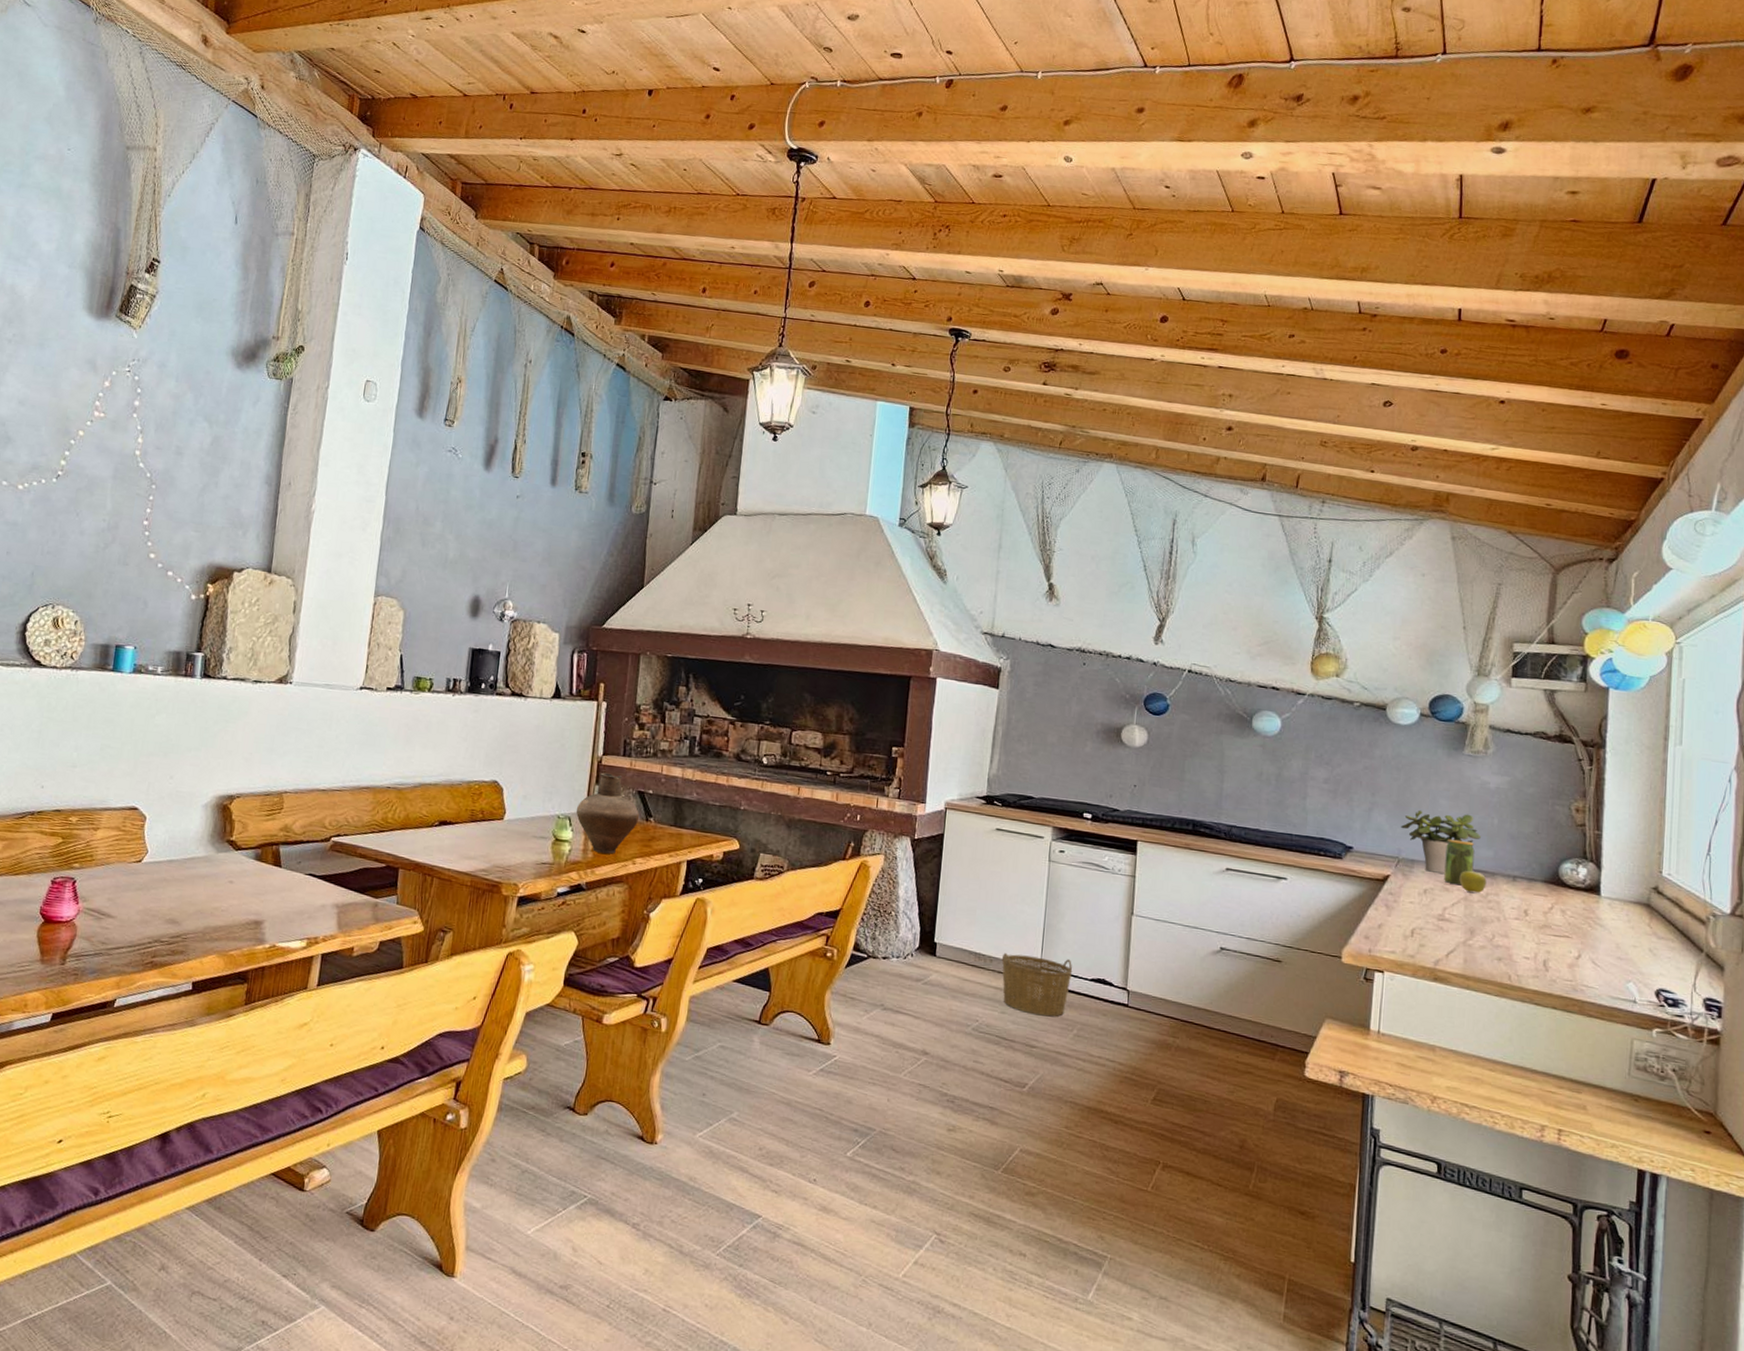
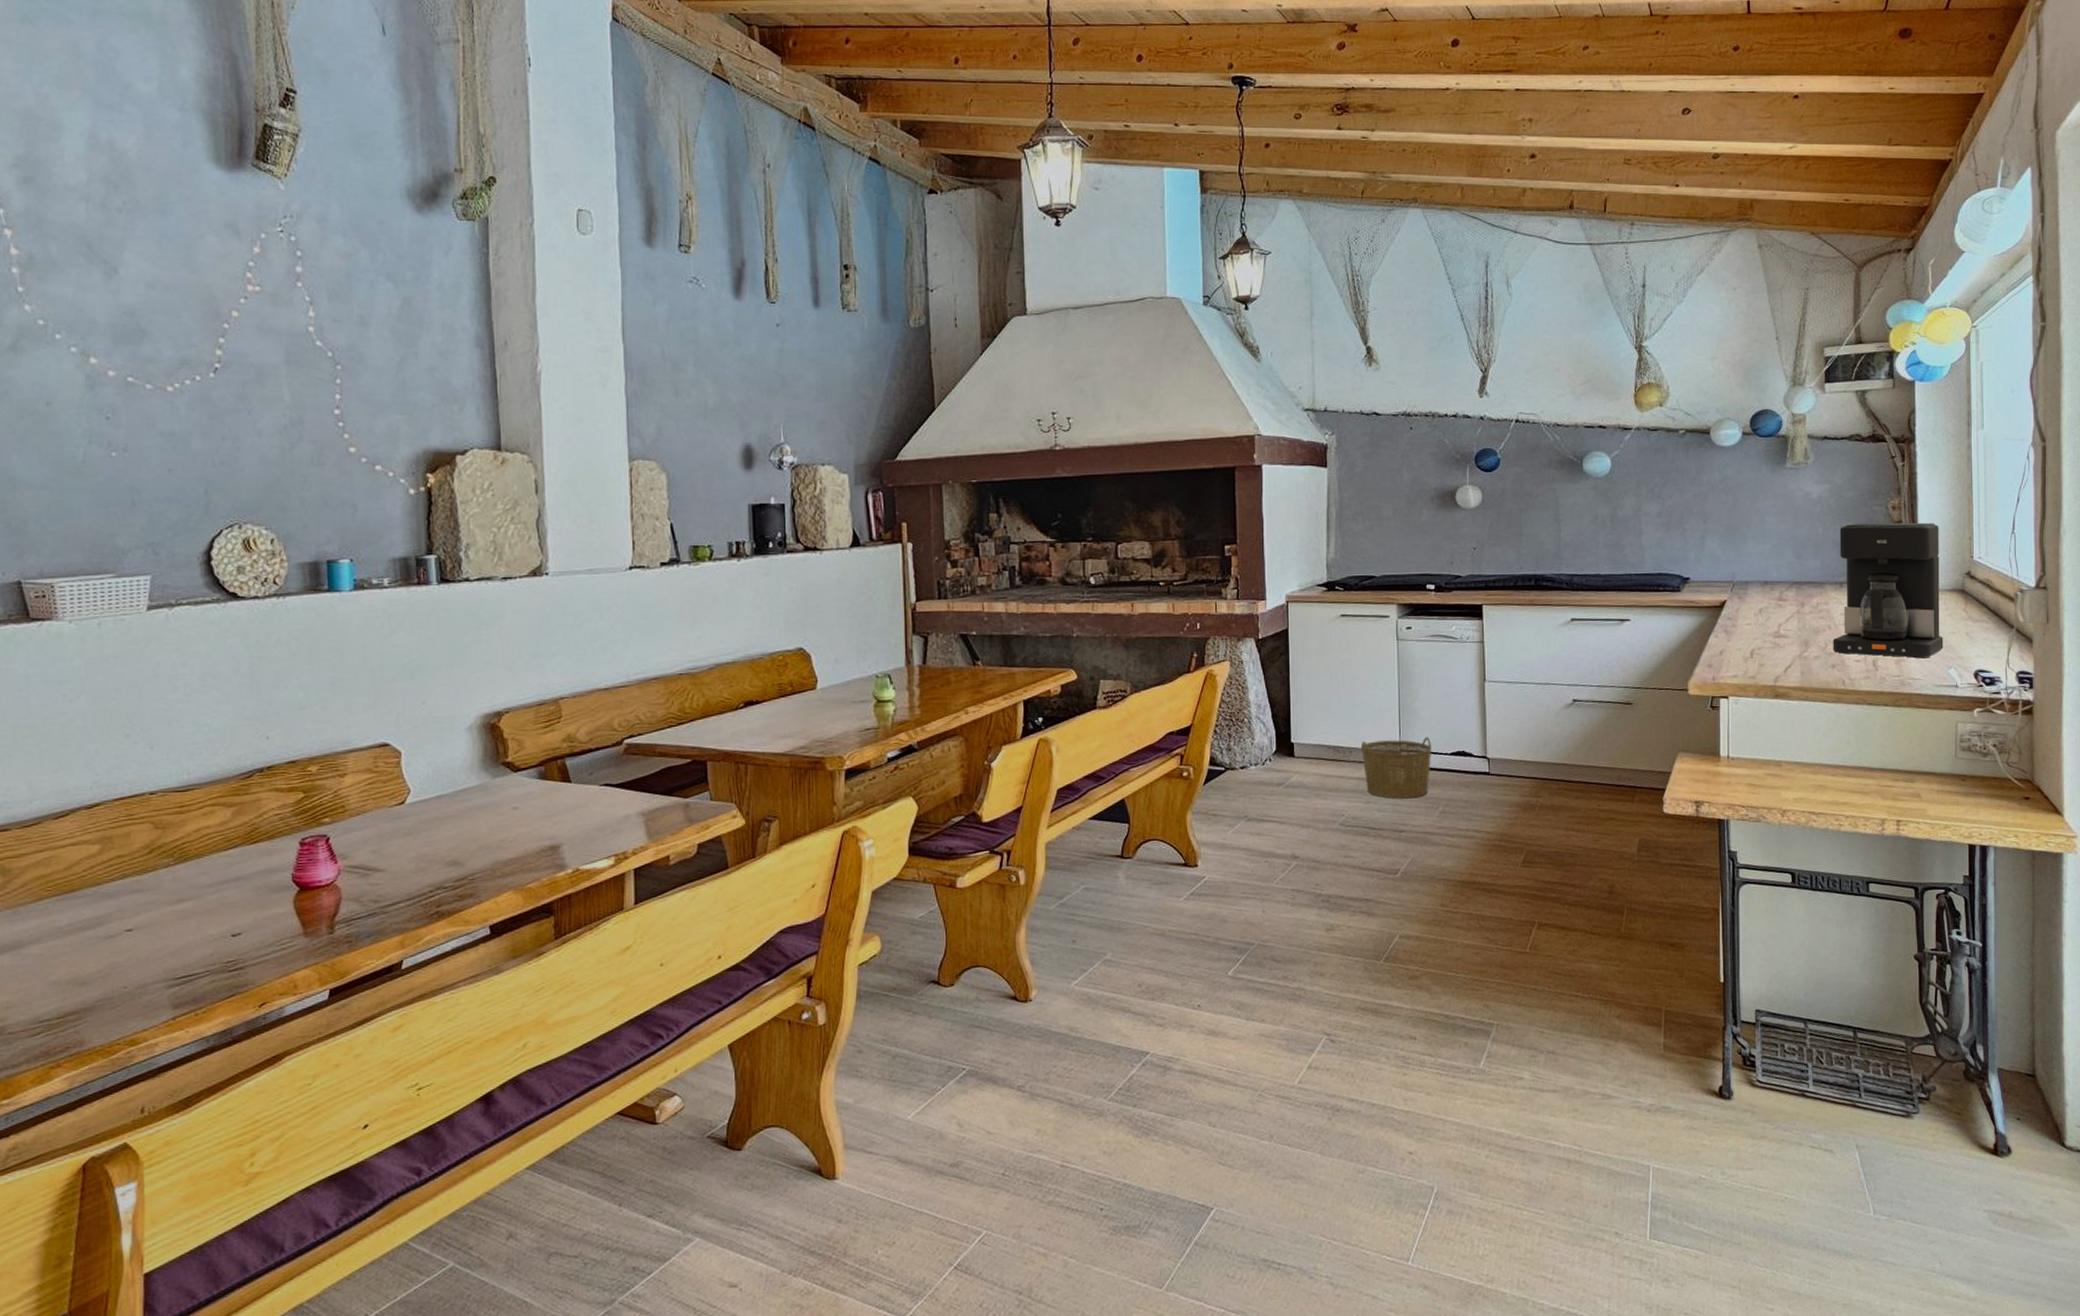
pitcher: present [576,772,640,854] -> none [895,620,966,708]
potted plant: present [1401,810,1481,875] -> none [1733,527,1808,592]
jar: present [1444,838,1475,886] -> none [1776,554,1803,600]
fruit: present [1459,870,1487,893] -> none [1791,583,1816,605]
coffee maker: none [1500,819,1626,967] -> present [1833,522,1943,659]

